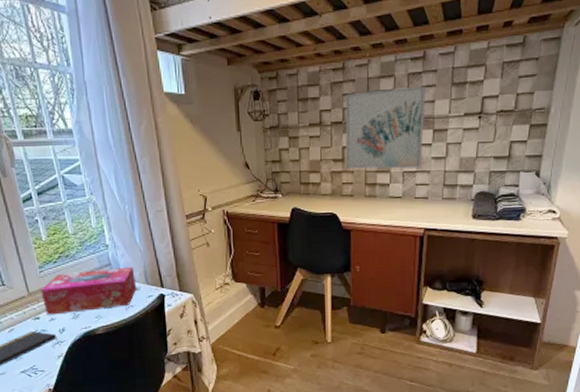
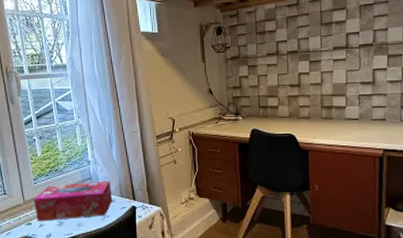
wall art: present [345,86,426,169] -> none [301,16,379,93]

